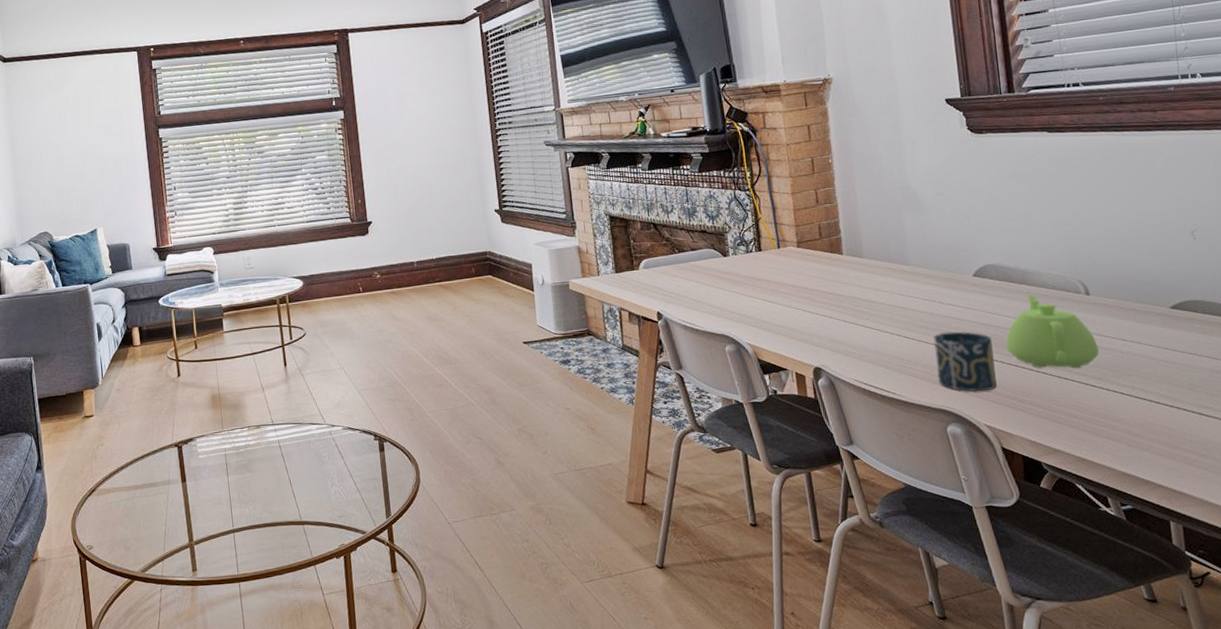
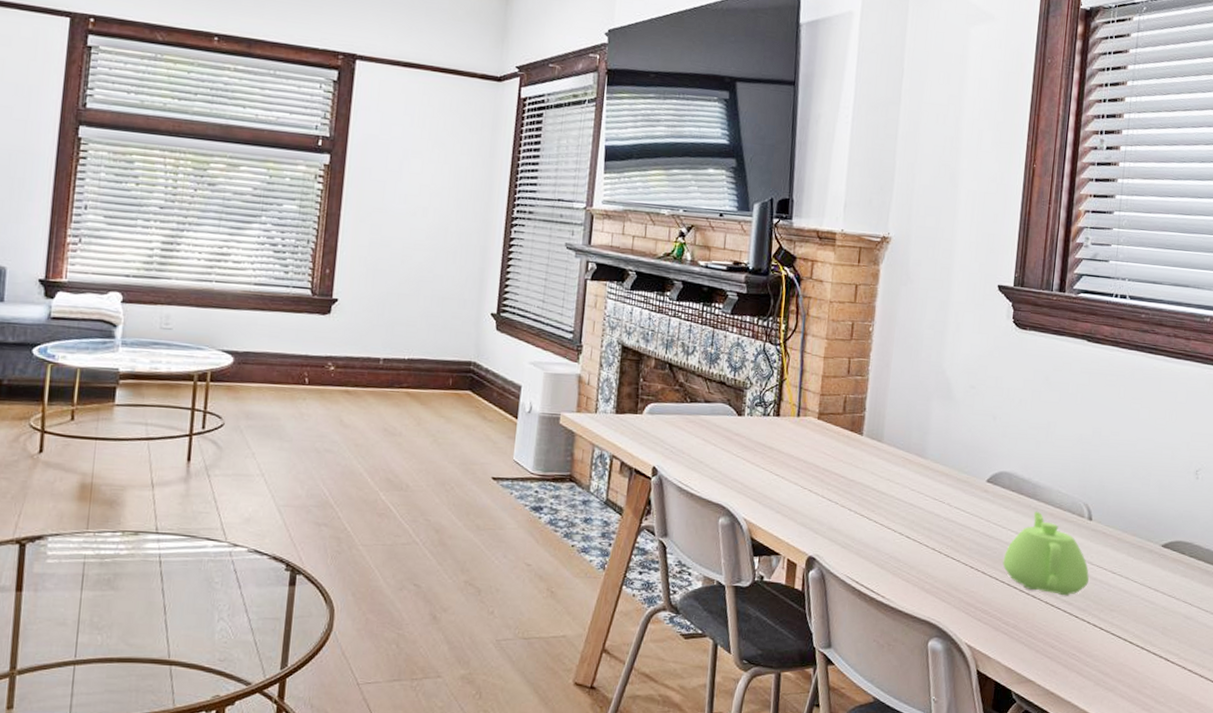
cup: present [934,331,997,392] -> none [930,538,991,608]

